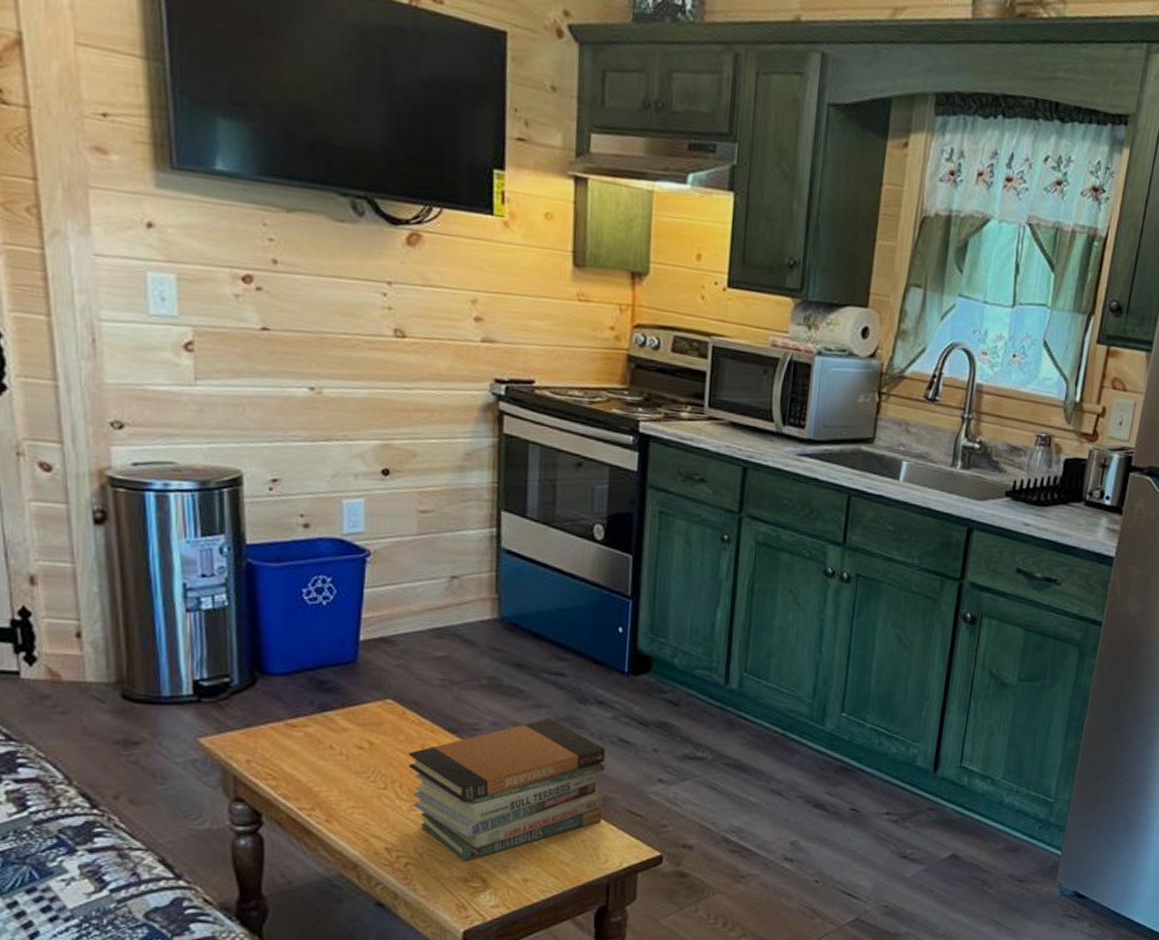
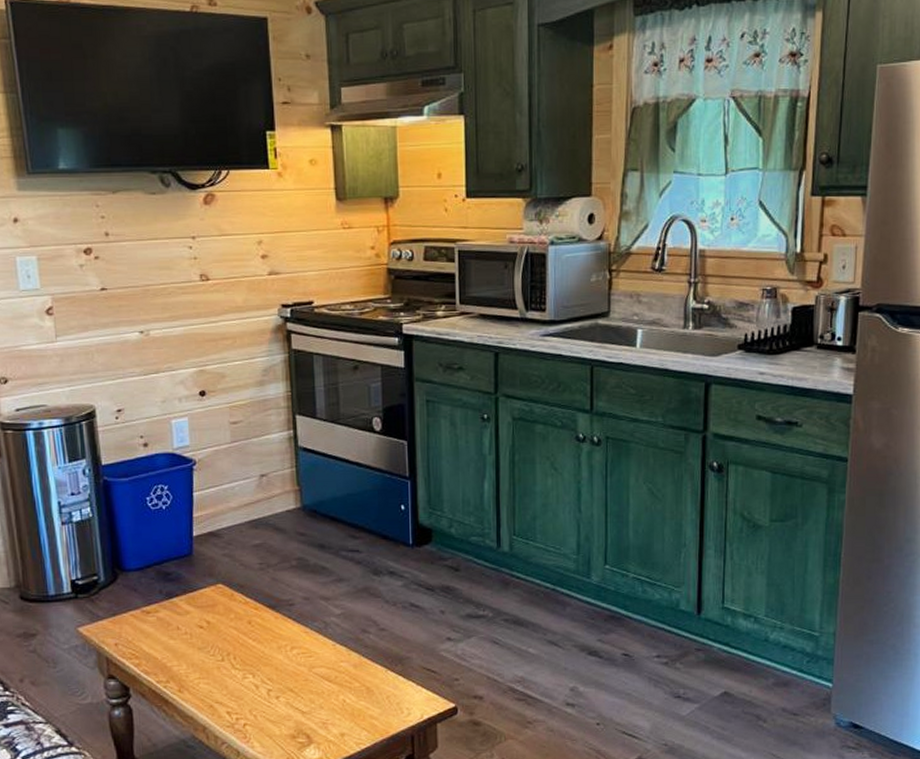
book stack: present [407,718,606,862] -> none [238,590,402,721]

